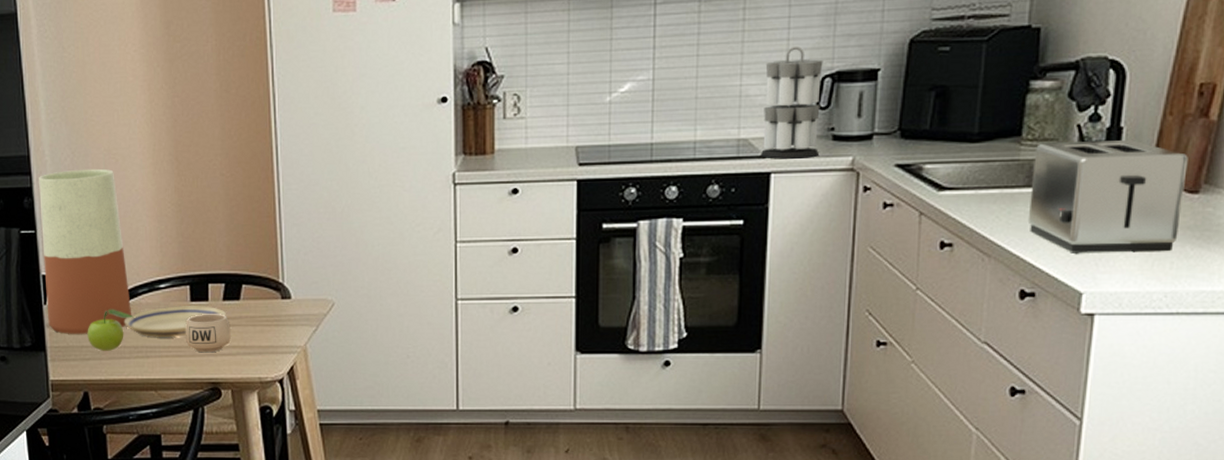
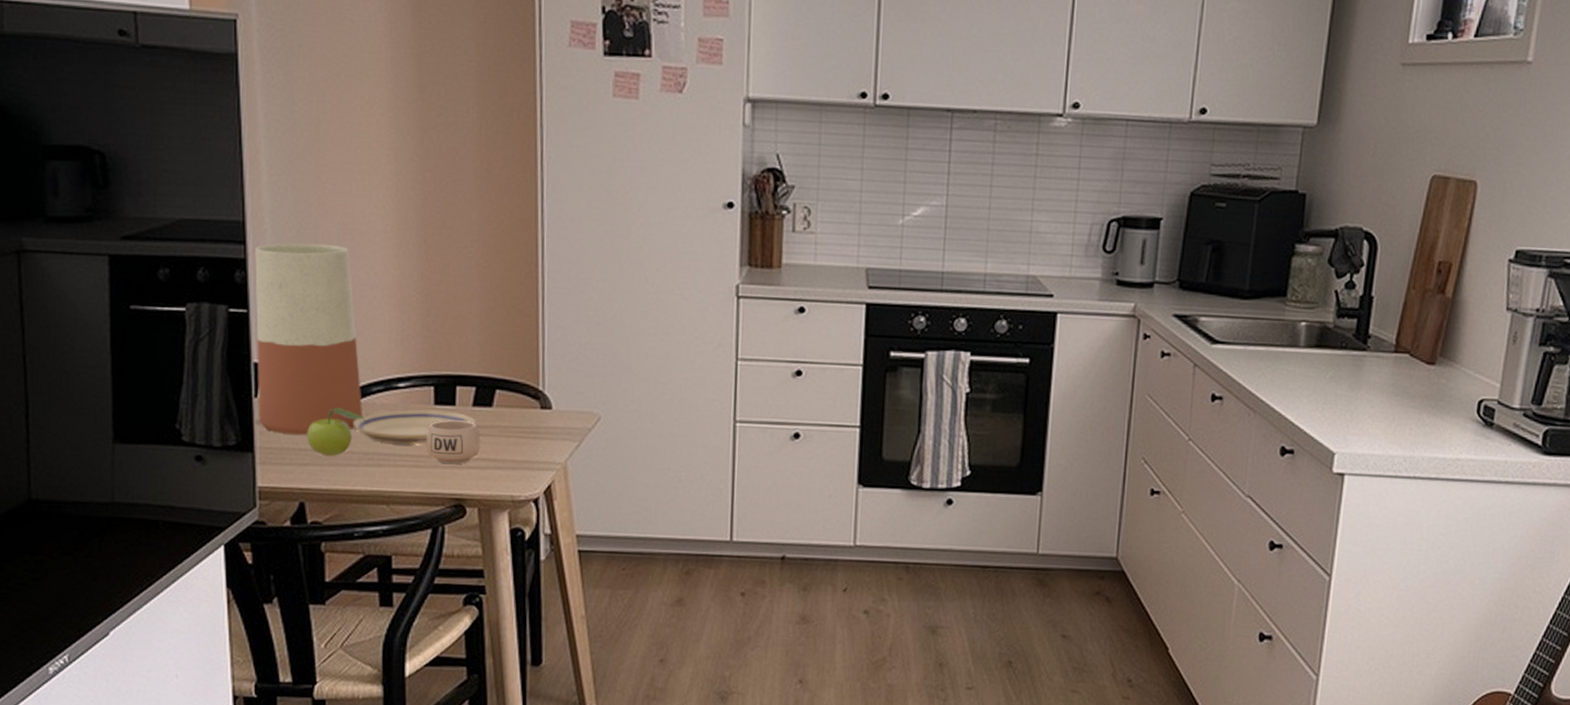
spice rack: present [760,47,823,159] -> none [1047,187,1111,301]
toaster: present [1027,140,1188,254] -> none [1289,305,1427,419]

